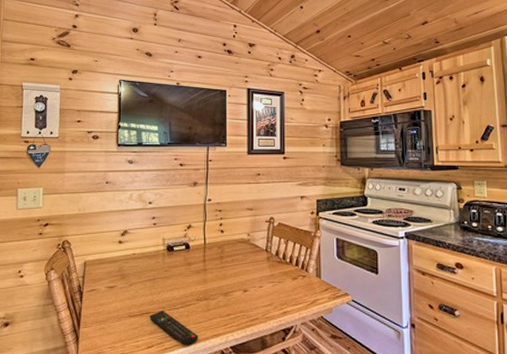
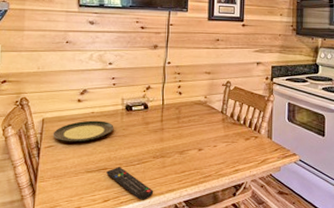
plate: none [95,262,156,286] -> present [52,120,114,142]

